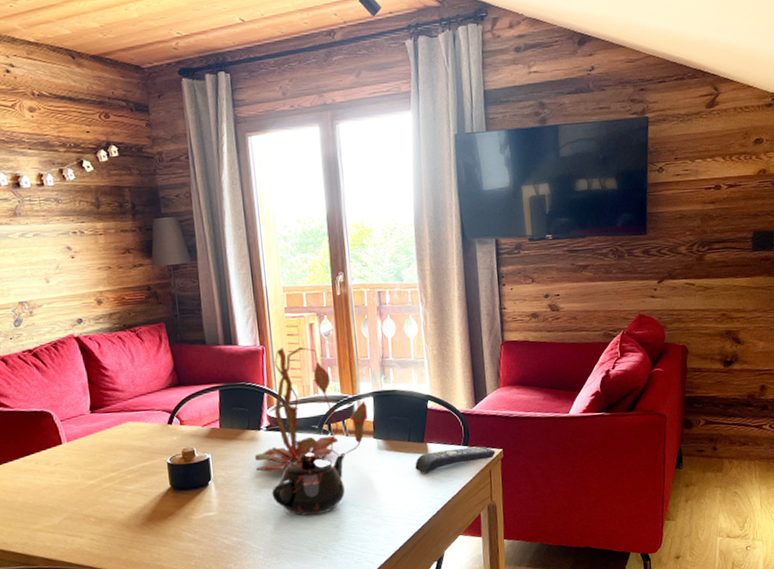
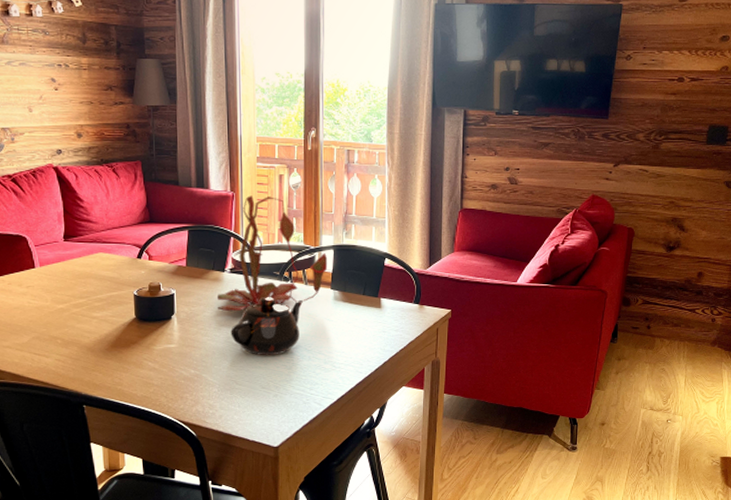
remote control: present [415,446,496,474] -> none [367,305,444,327]

